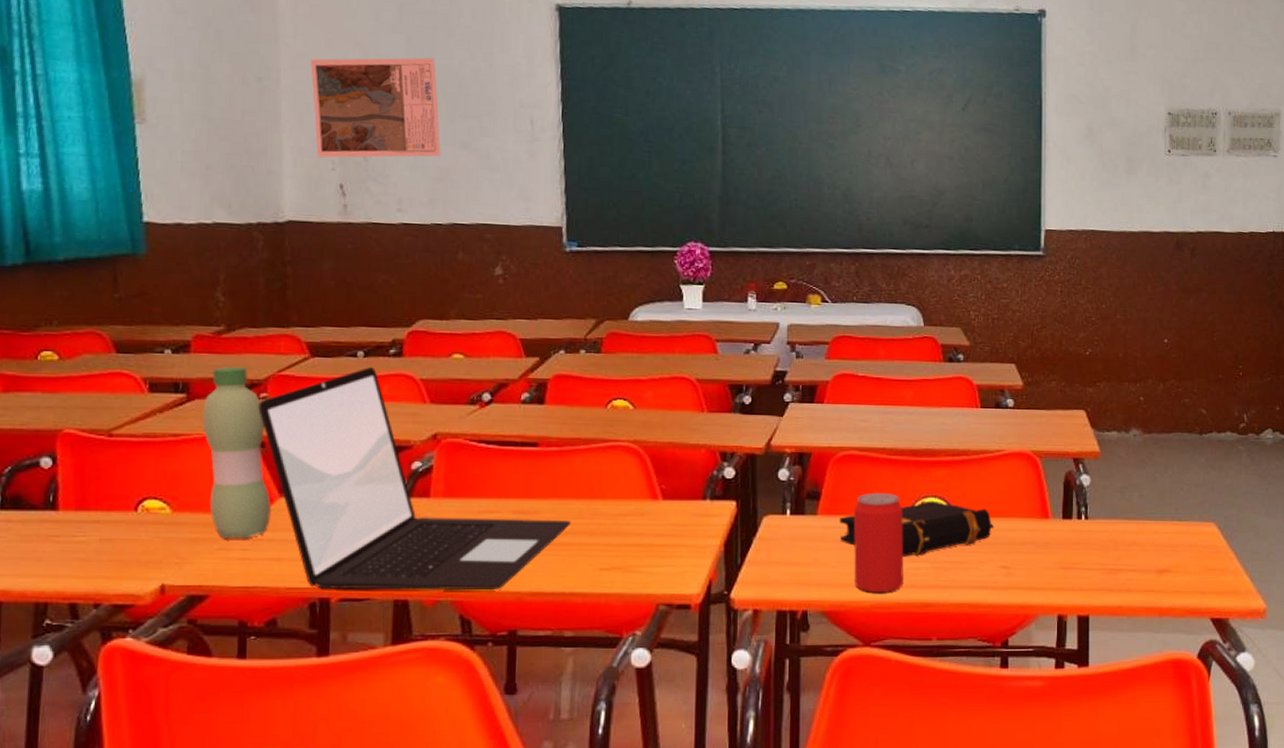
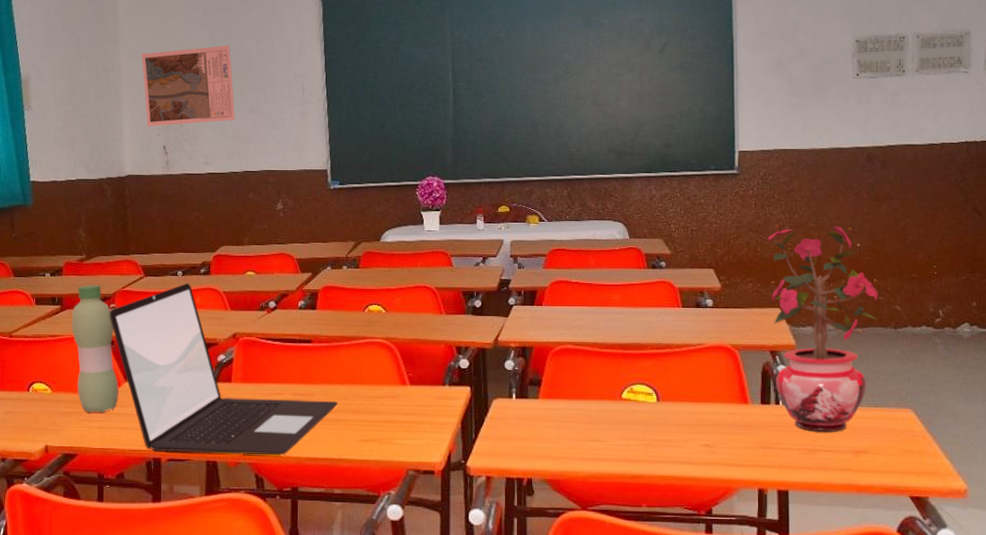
book: present [840,500,994,556] -> none [558,387,697,435]
beverage can: present [853,492,904,592] -> none [570,380,615,465]
potted plant: none [1073,314,1184,550] -> present [767,223,879,433]

